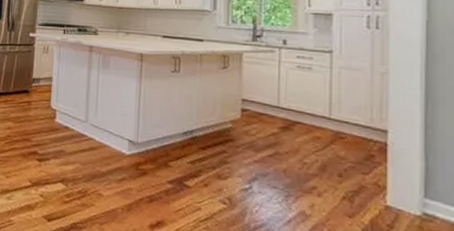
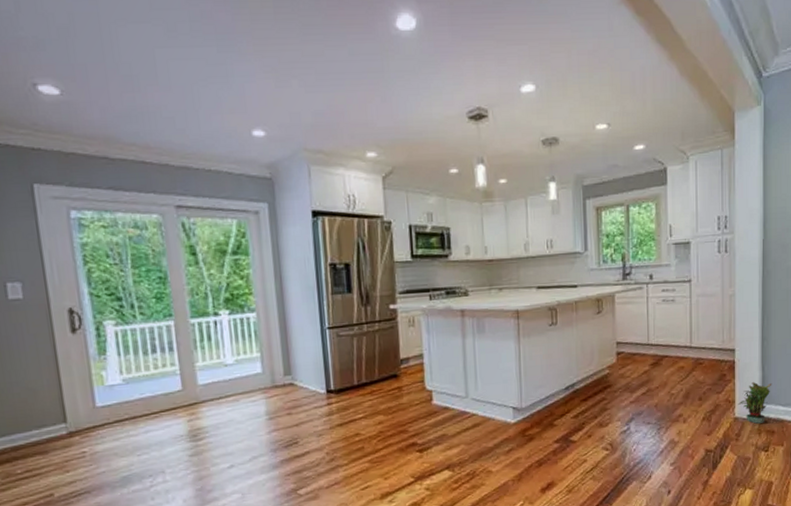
potted plant: none [390,170,440,221] -> present [737,381,772,424]

